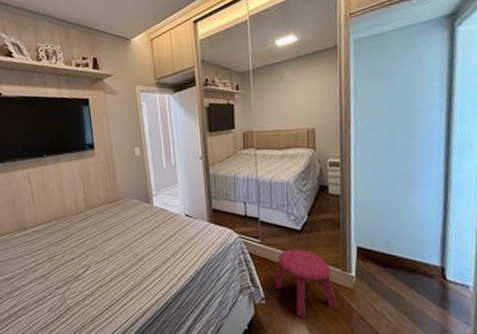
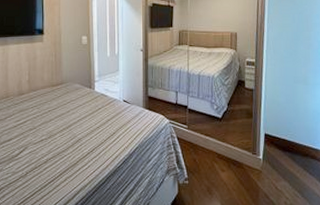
stool: present [274,249,338,319] -> none [197,134,248,197]

